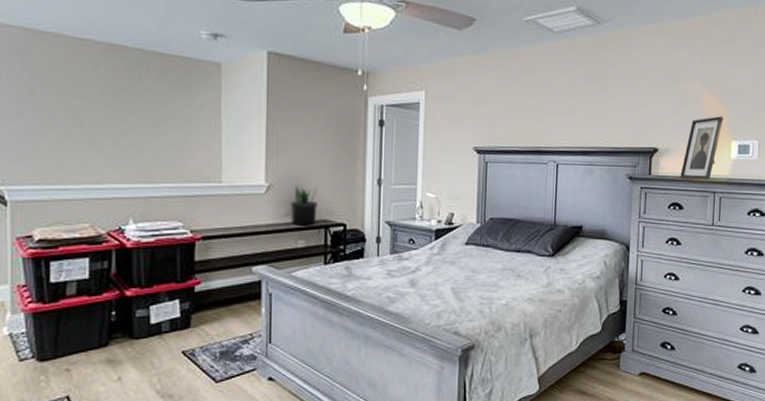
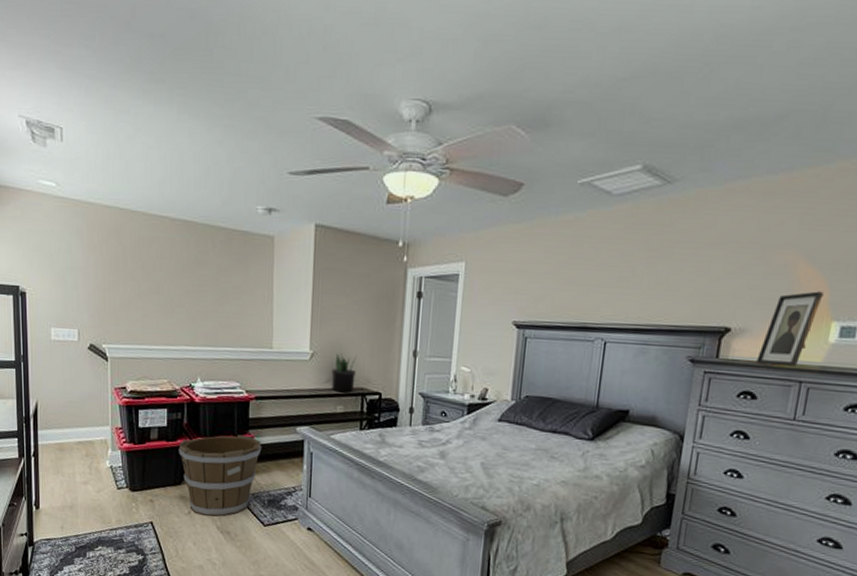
wooden bucket: none [104,280,211,381] -> present [178,434,262,517]

